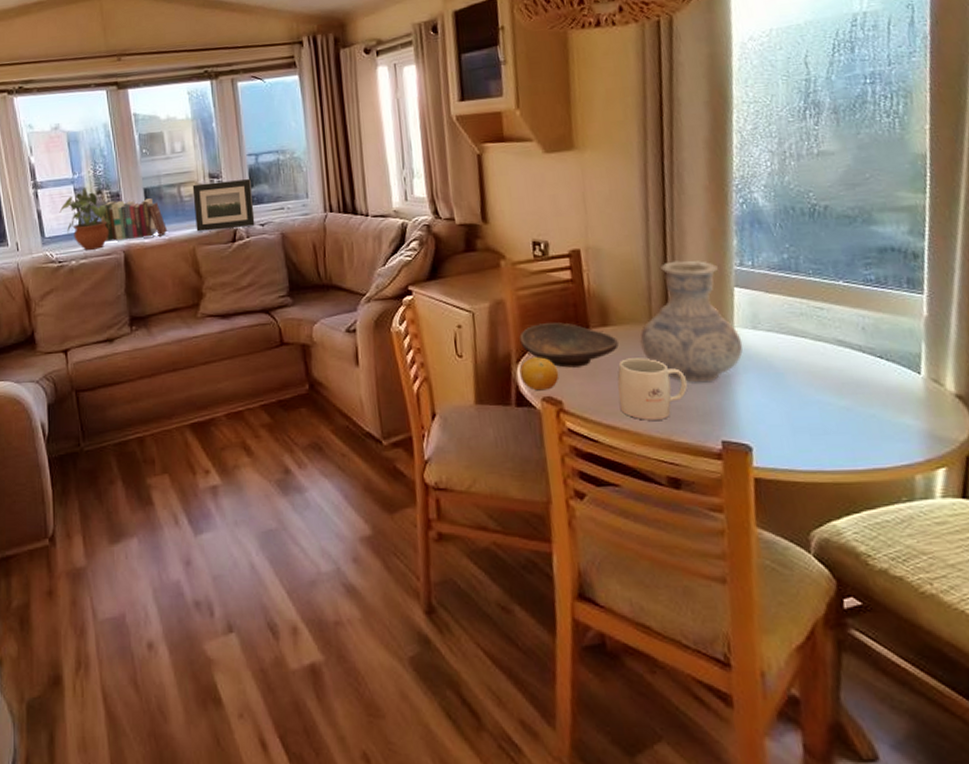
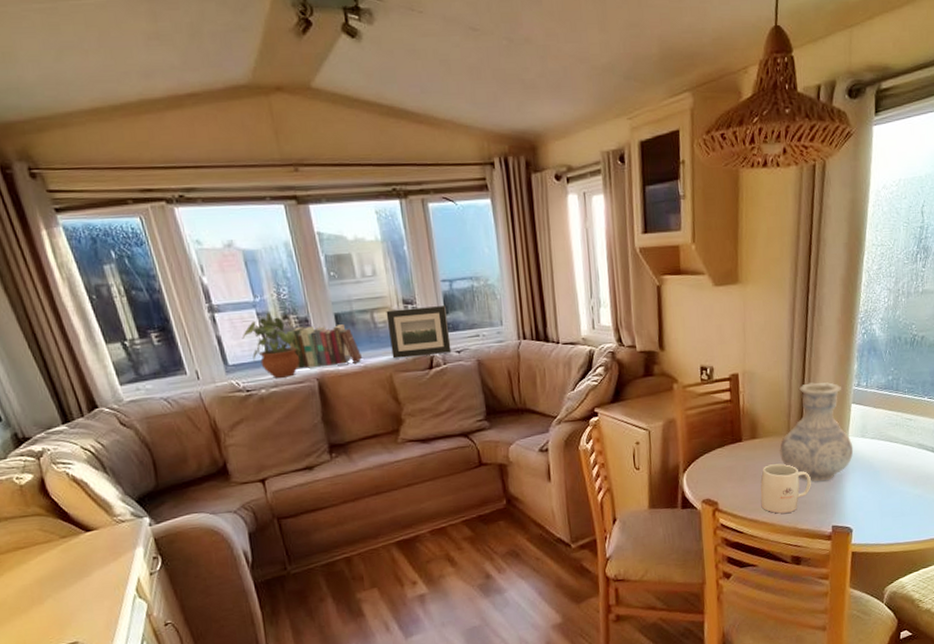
decorative bowl: present [519,322,619,368] -> none [687,437,763,475]
fruit: present [520,357,559,391] -> none [686,466,717,495]

